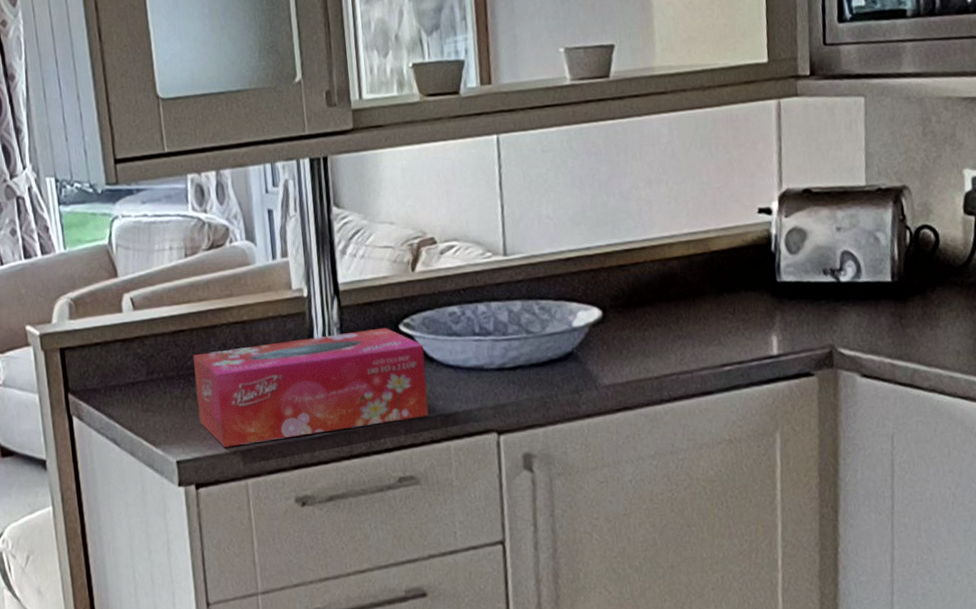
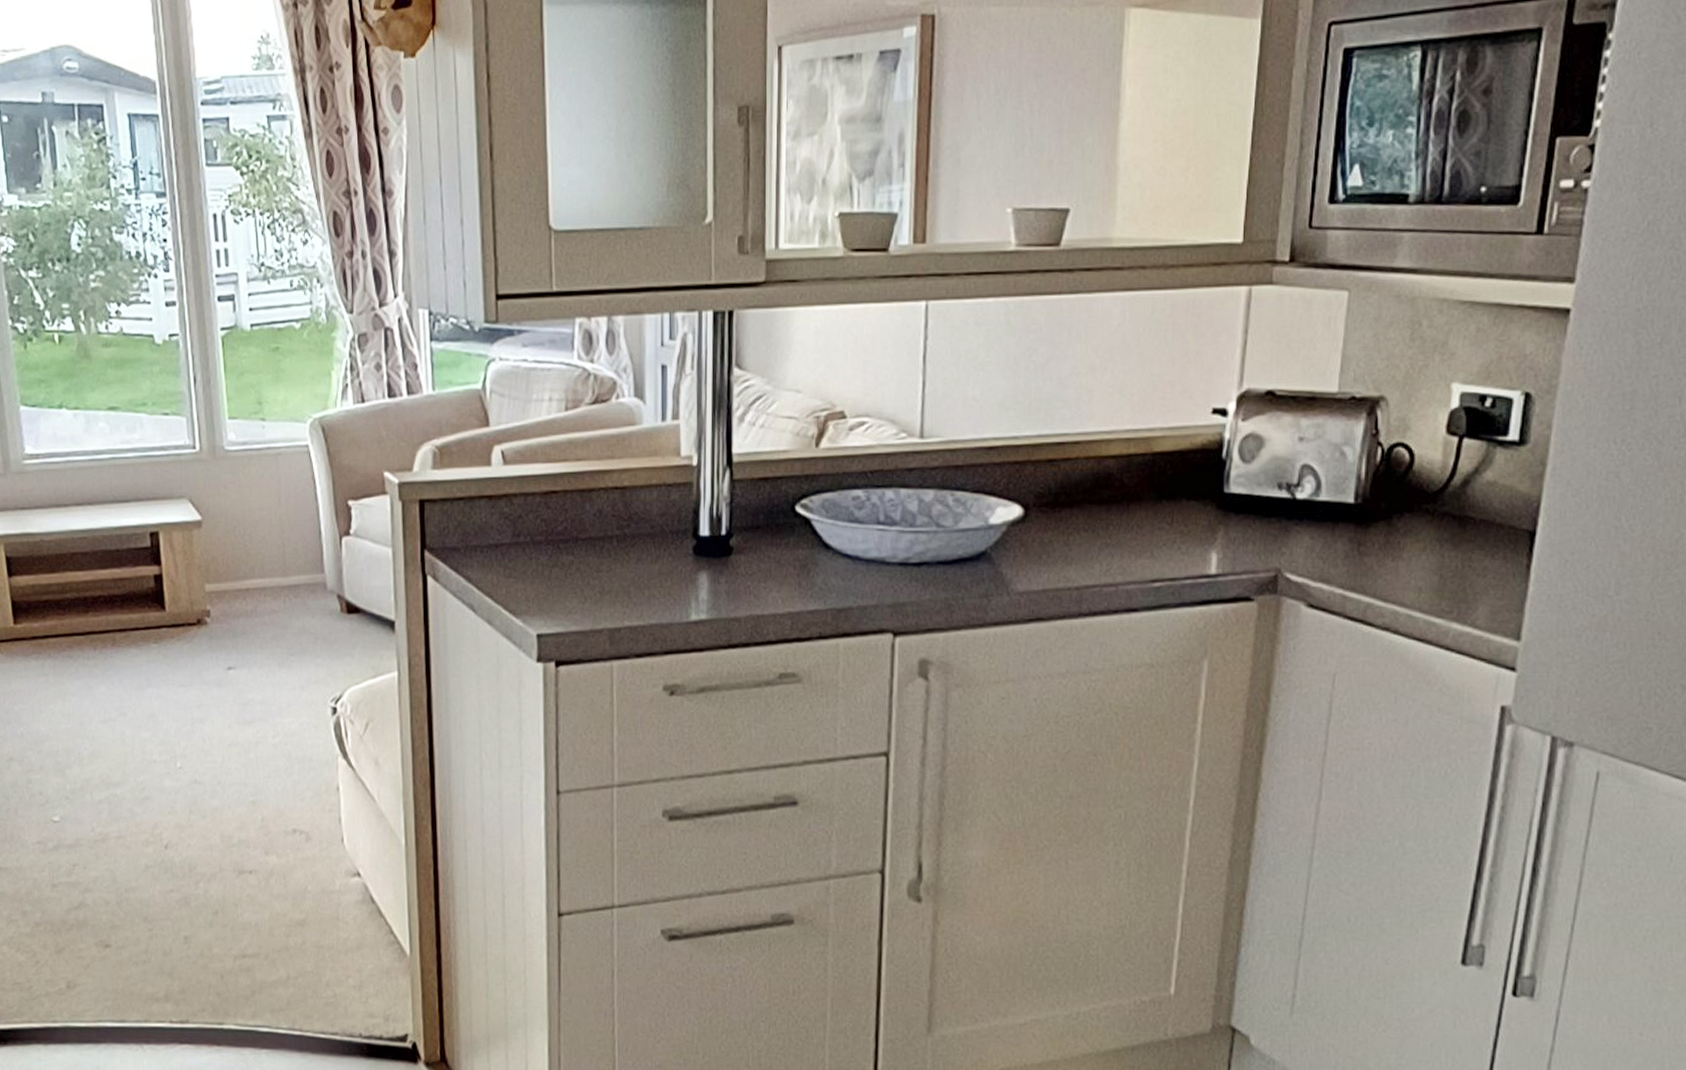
tissue box: present [193,327,429,449] -> none [564,507,820,625]

